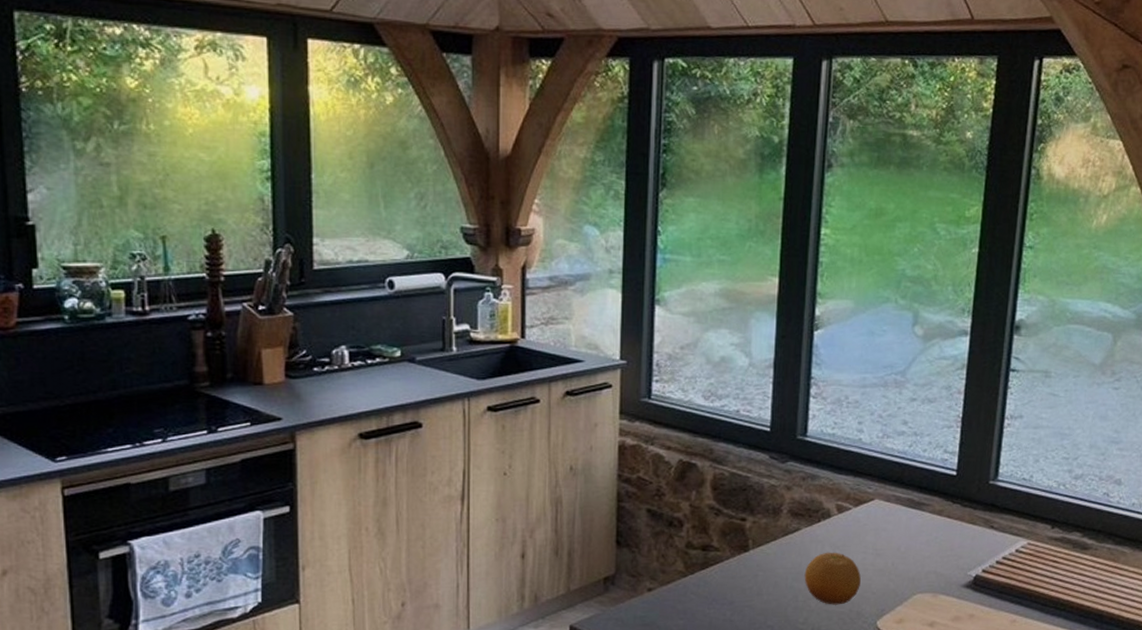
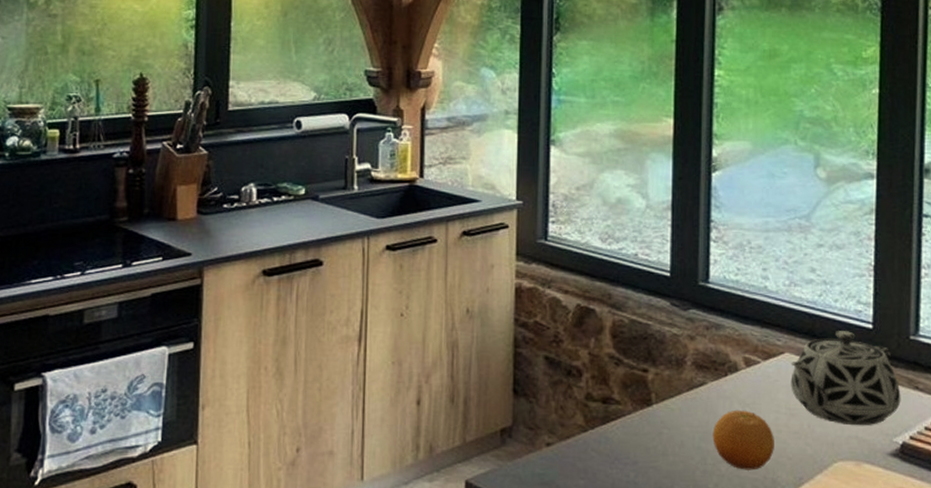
teapot: none [878,478,978,563] -> present [791,331,901,426]

